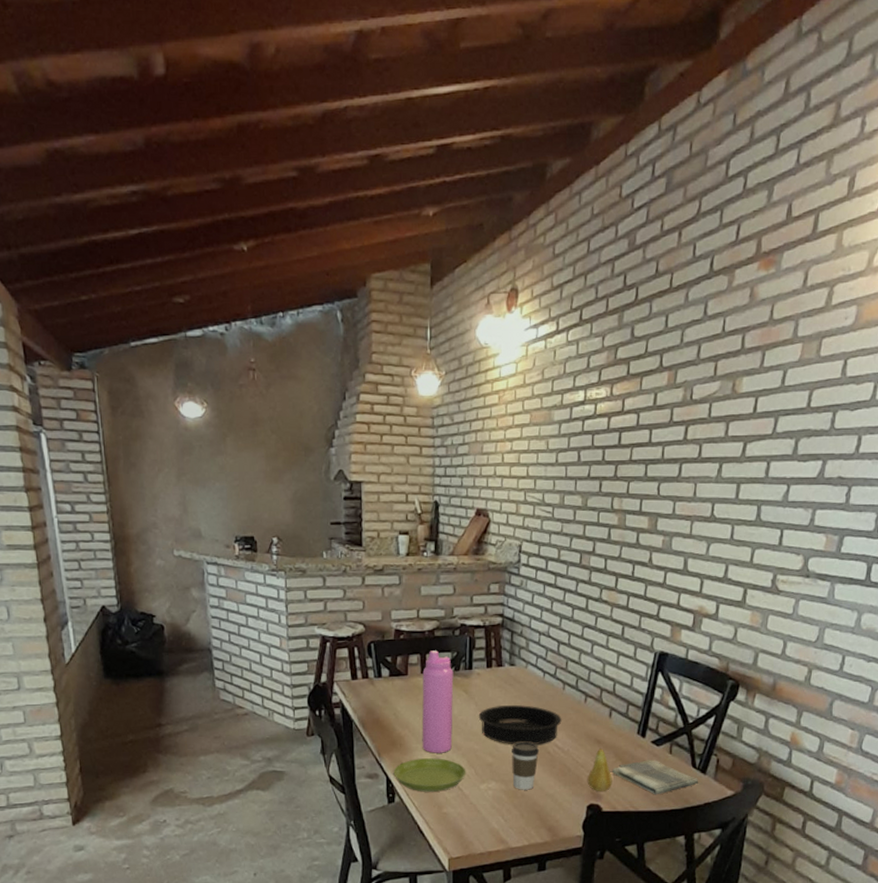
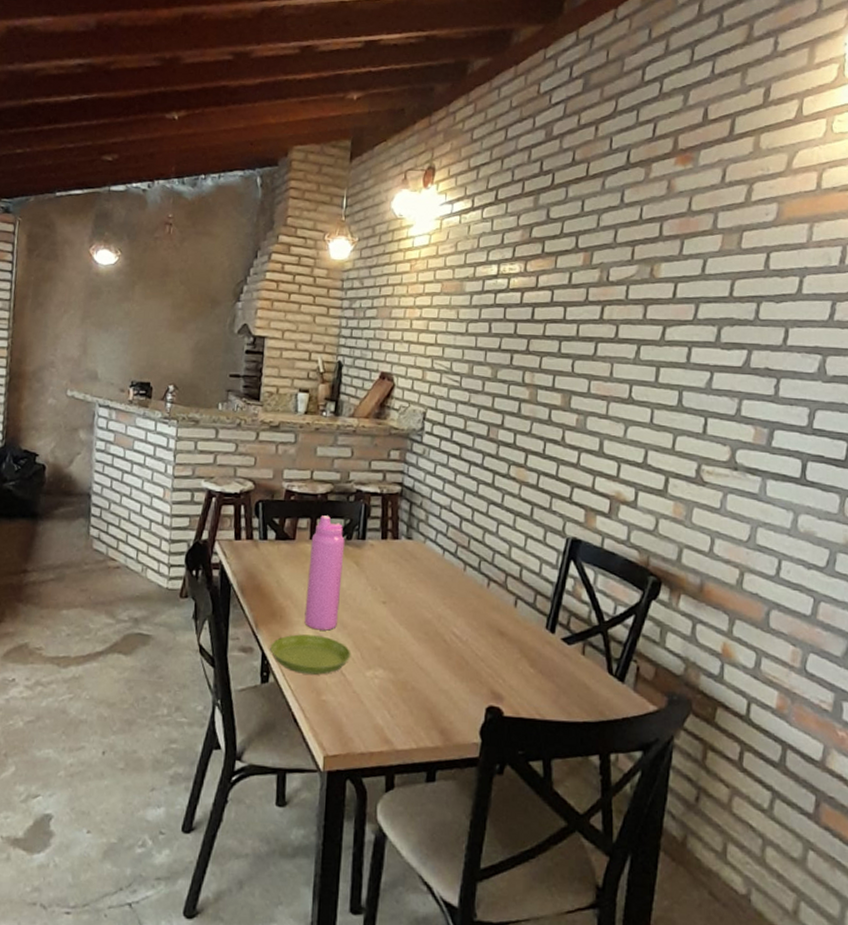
baking pan: present [478,704,562,745] -> none [368,581,461,631]
coffee cup: present [512,741,539,790] -> none [402,625,434,683]
fruit: present [587,747,612,792] -> none [487,640,516,693]
dish towel: present [611,760,699,795] -> none [515,659,616,703]

